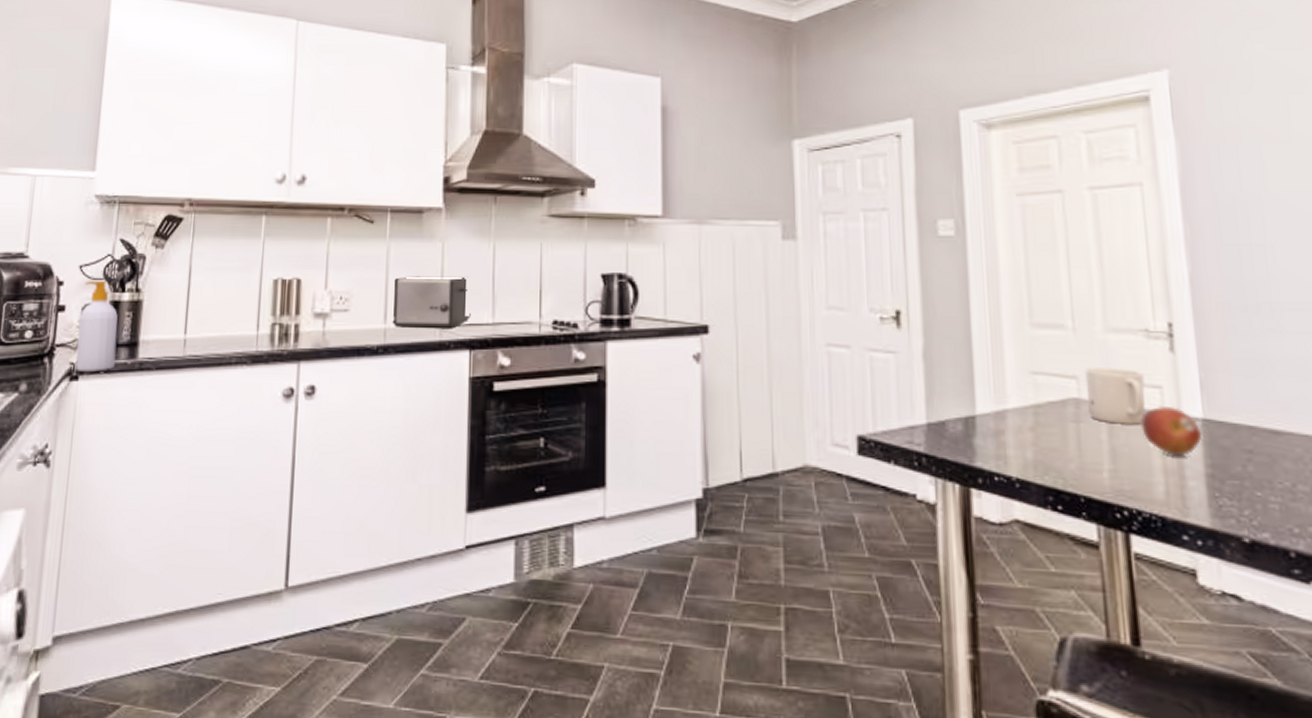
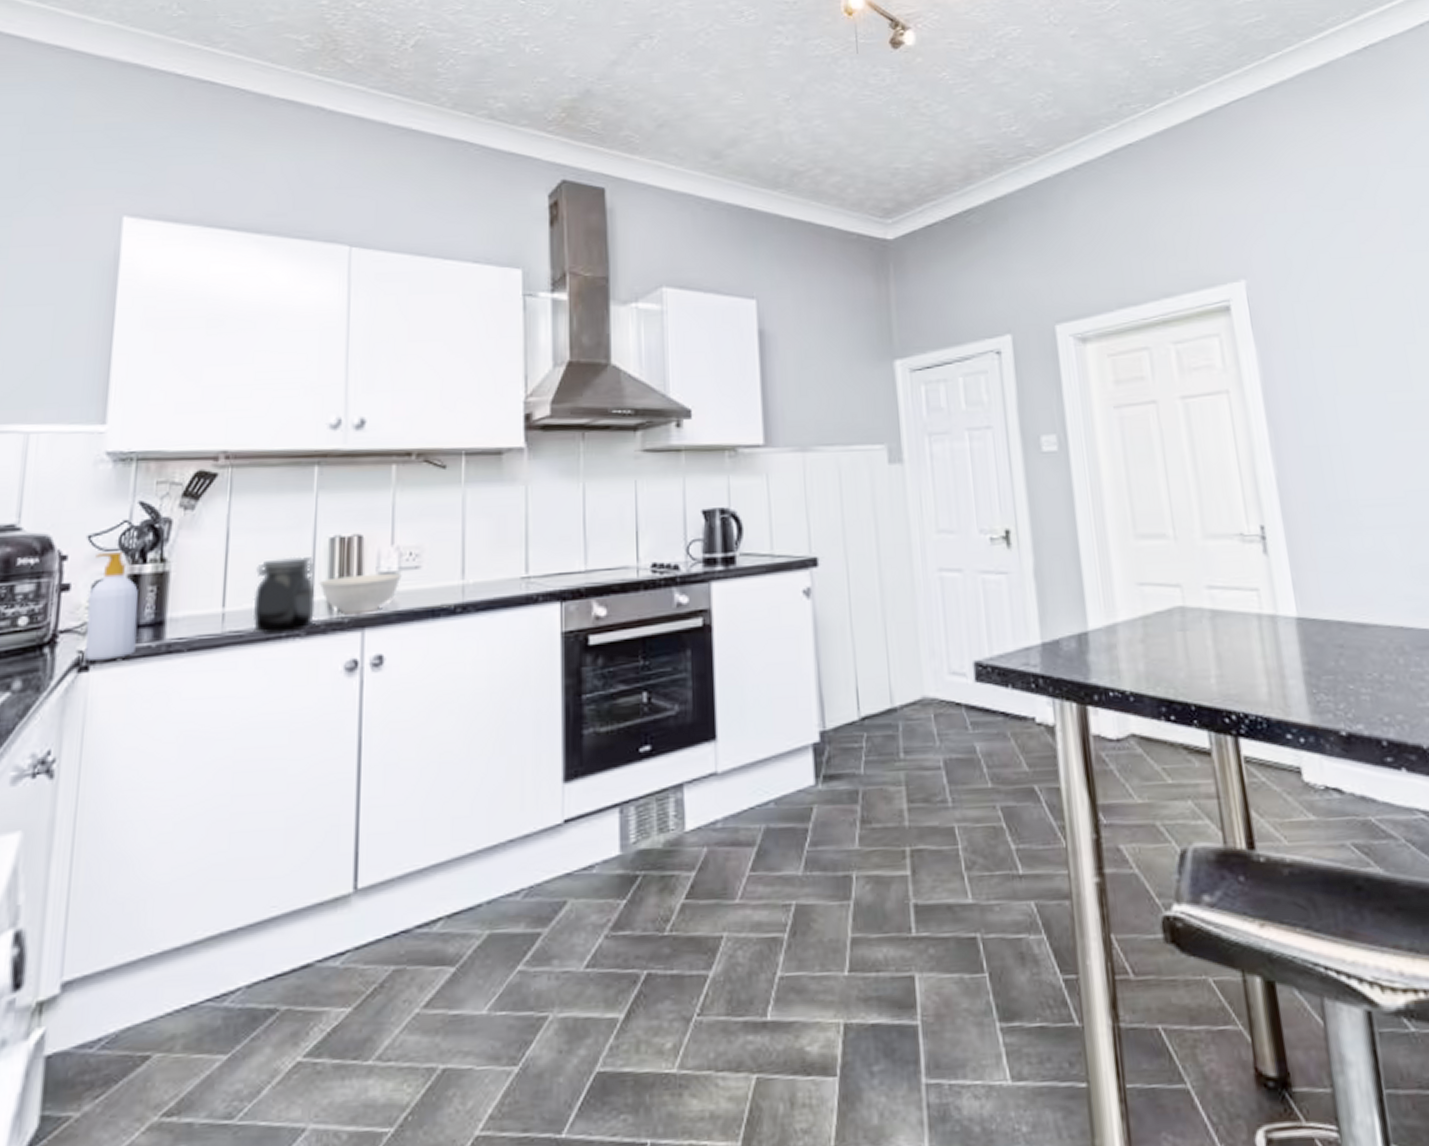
jar: none [208,294,260,362] -> present [252,556,315,635]
bowl: none [263,313,333,348] -> present [319,574,402,615]
toaster: present [393,276,471,329] -> none [472,521,560,583]
mug: present [1084,368,1146,425] -> none [1187,573,1246,629]
fruit: present [1140,405,1201,456] -> none [1241,607,1297,656]

